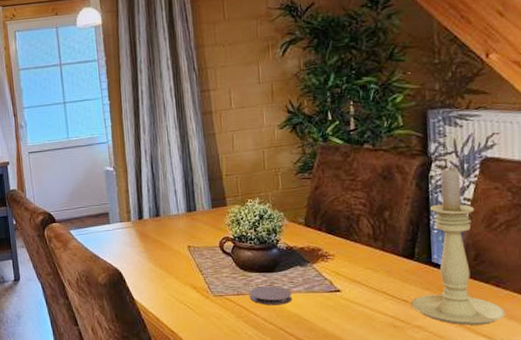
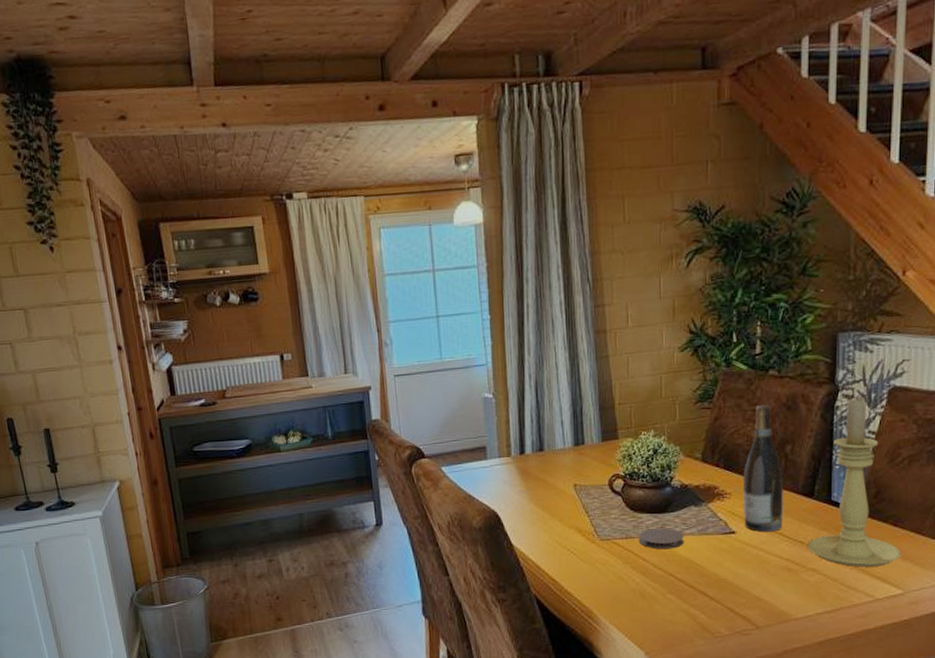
wine bottle: none [344,174,386,291] -> present [742,404,784,533]

